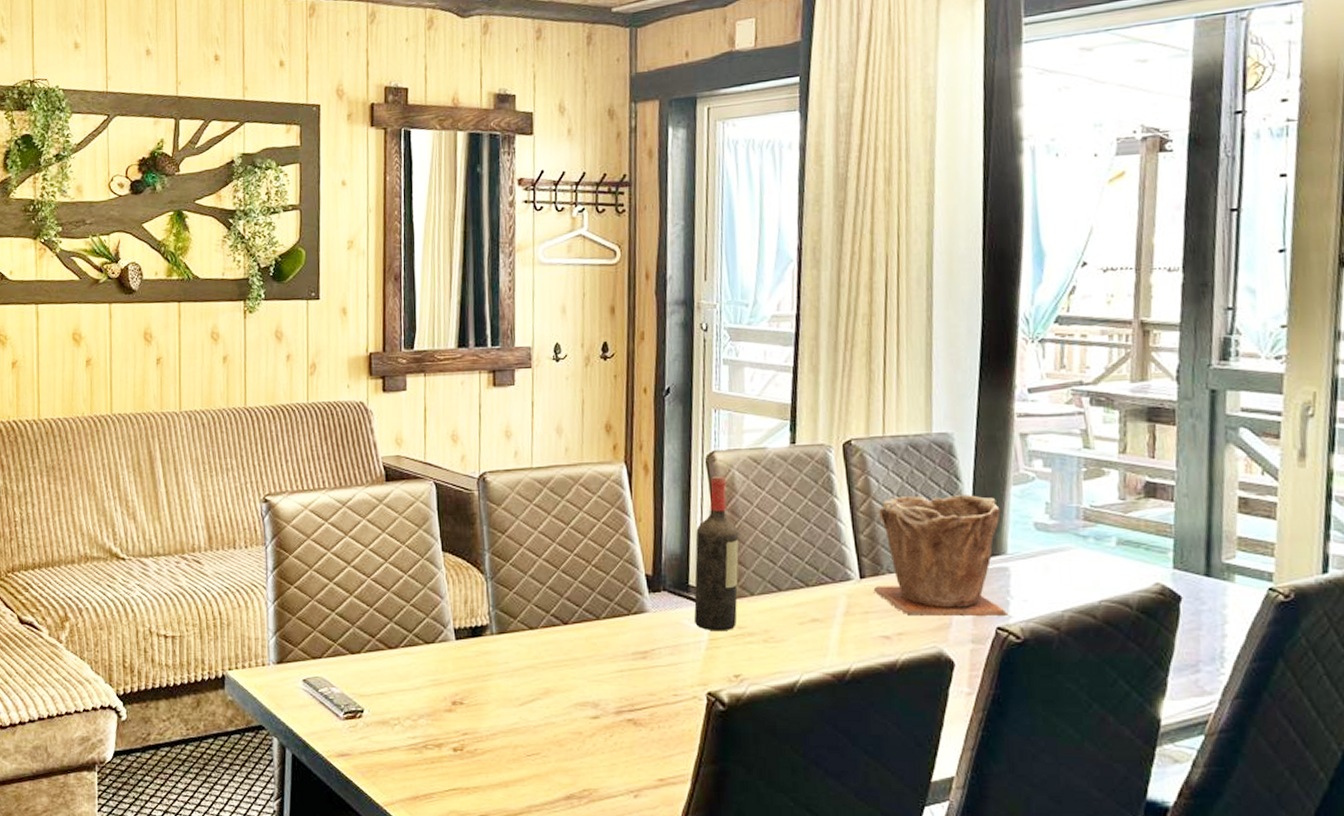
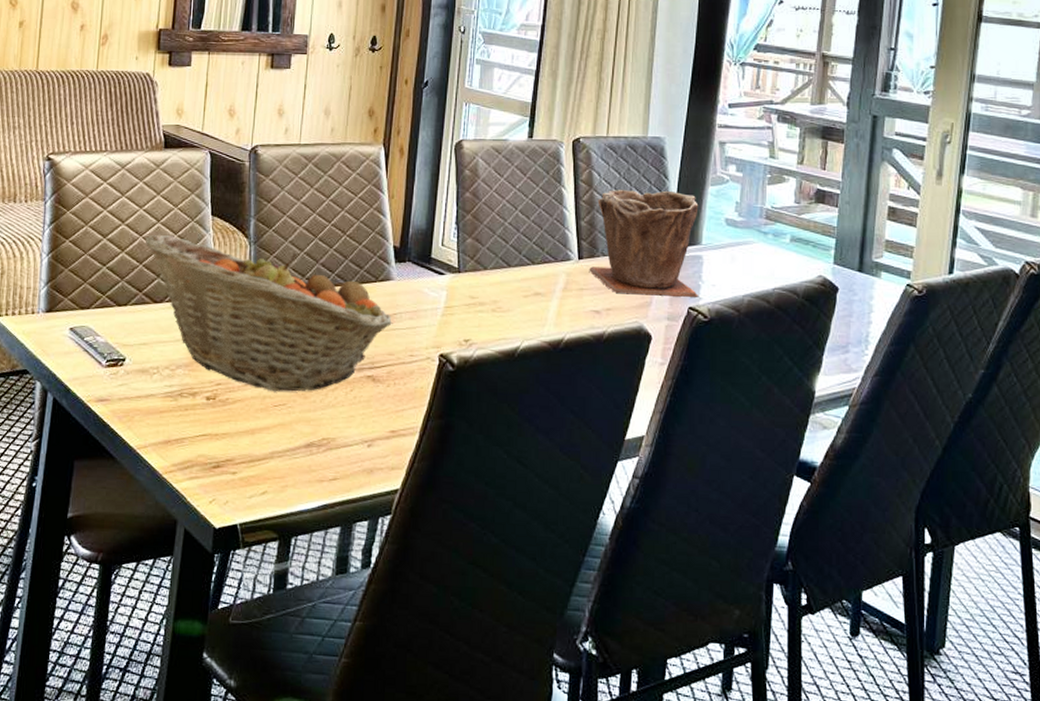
fruit basket: none [373,574,652,739] -> present [145,234,393,392]
wine bottle: present [693,475,739,632] -> none [433,161,478,301]

